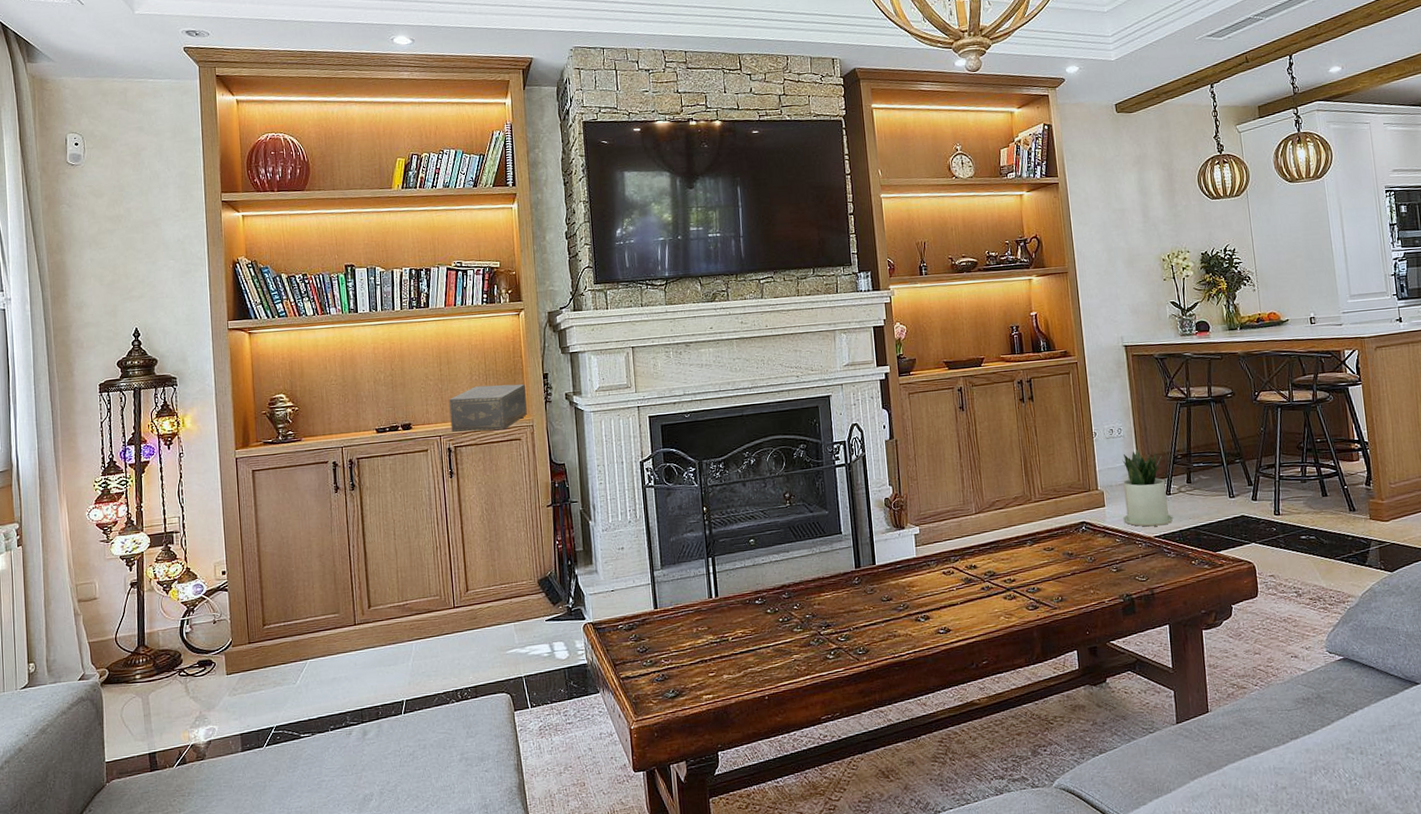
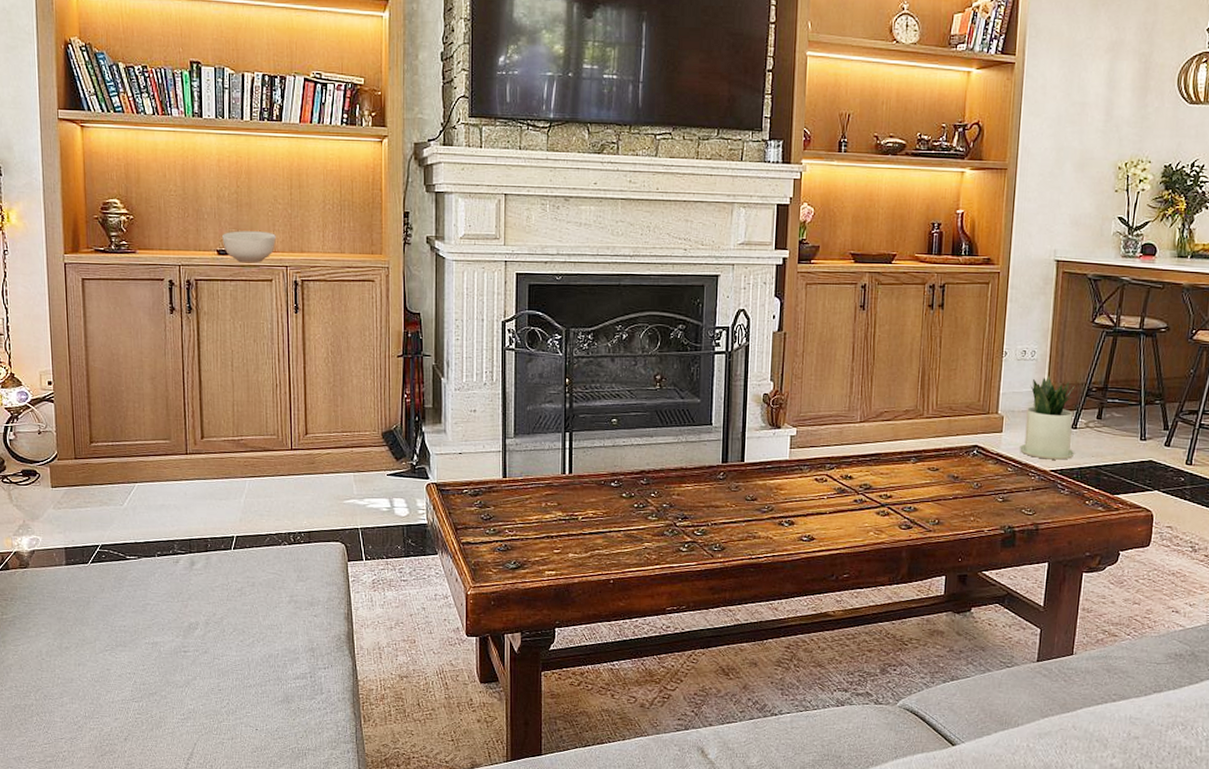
bowl: none [379,406,430,438] -> present [221,231,277,264]
decorative box: present [449,383,527,433] -> none [298,217,383,268]

